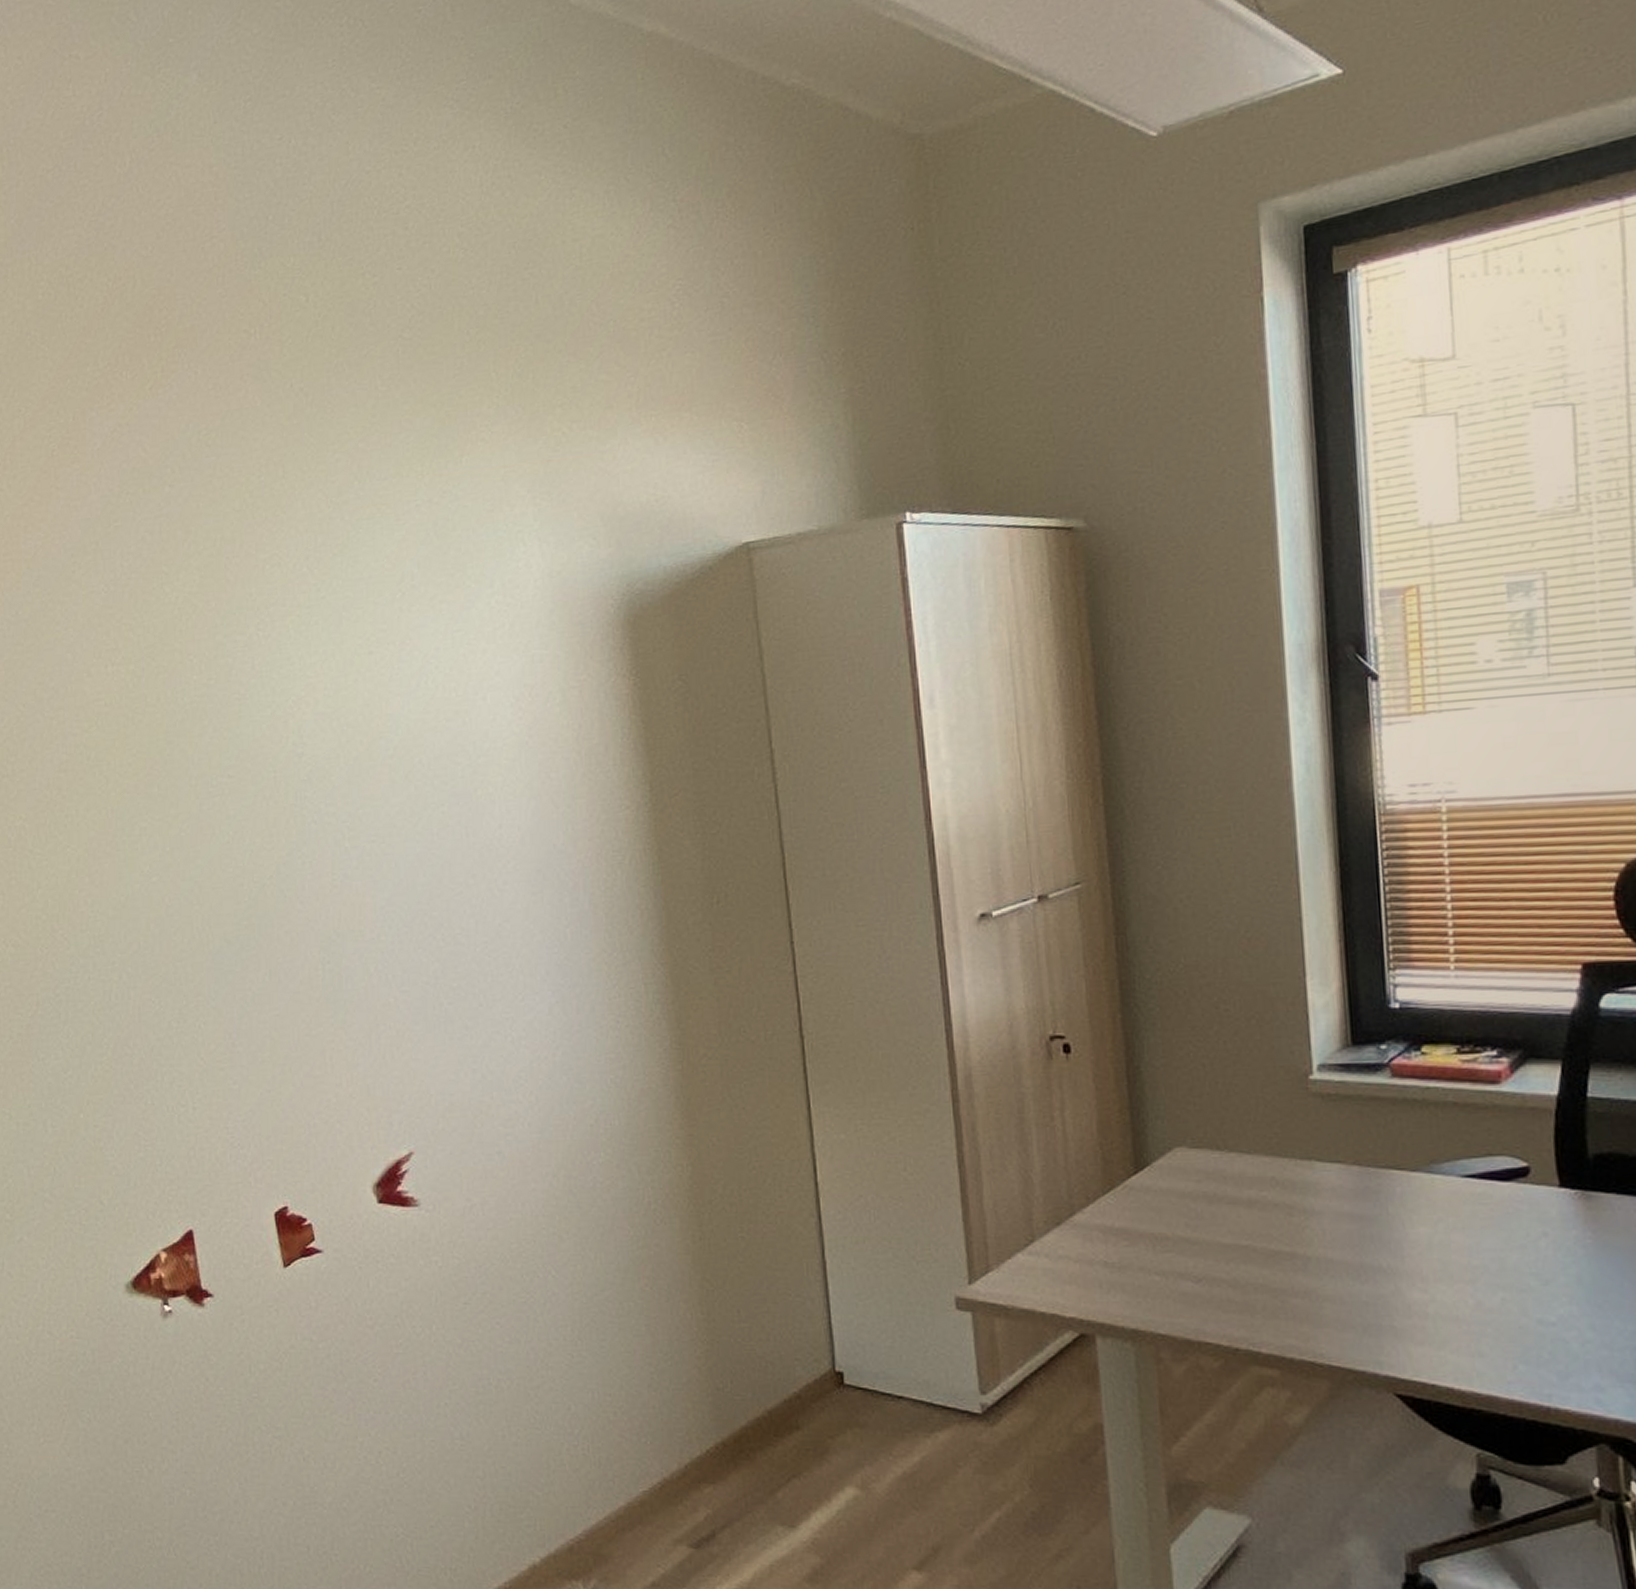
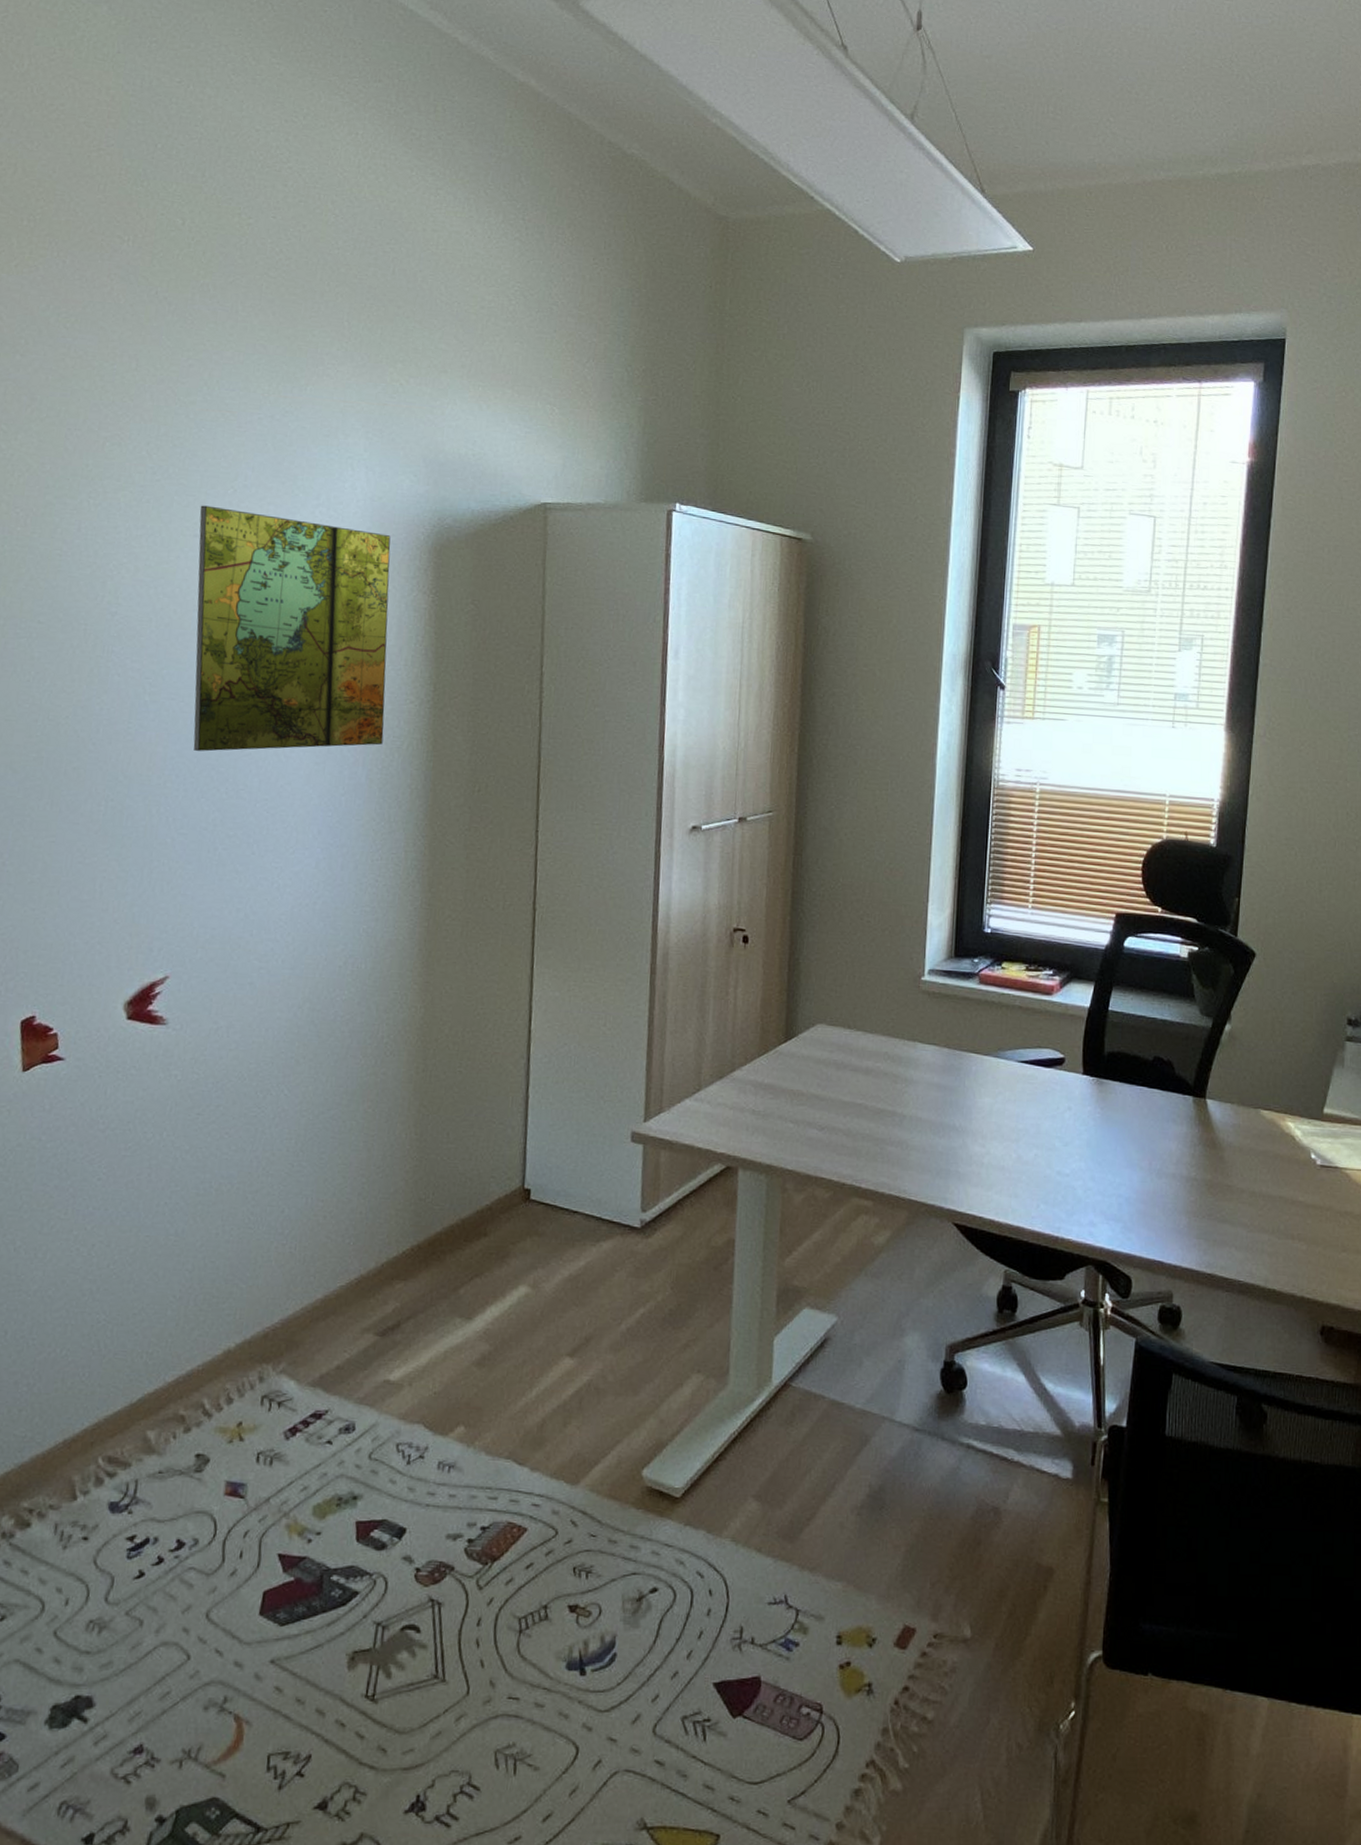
map: none [370,614,602,896] -> present [193,505,391,752]

